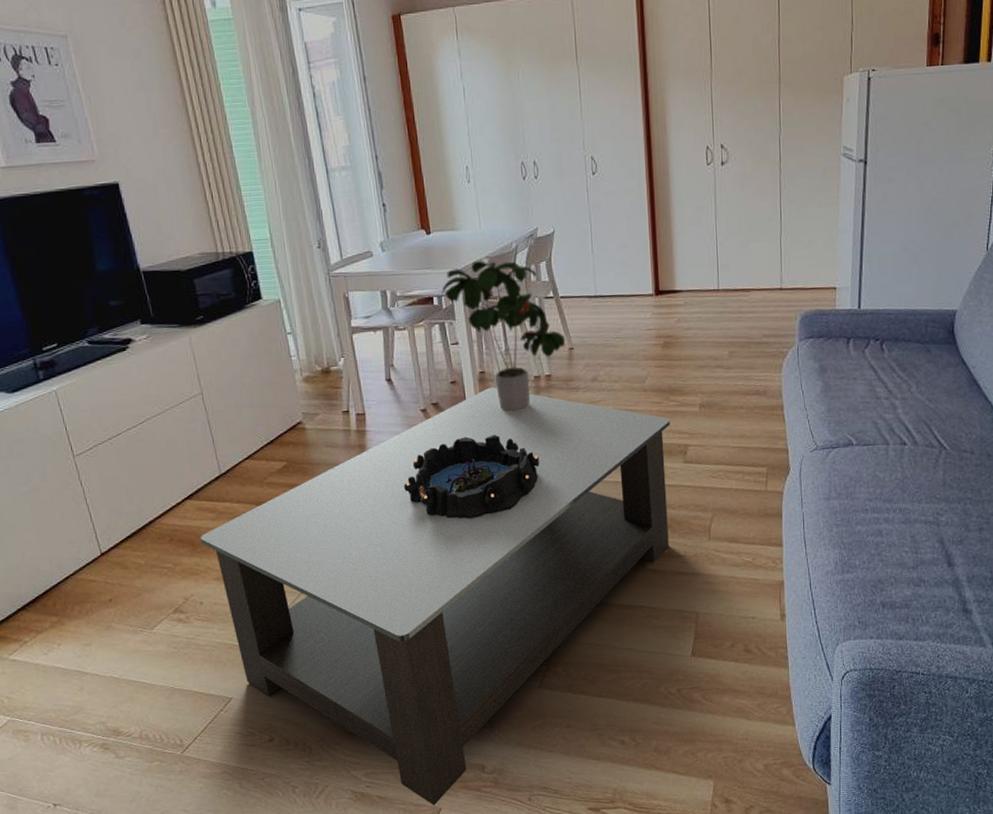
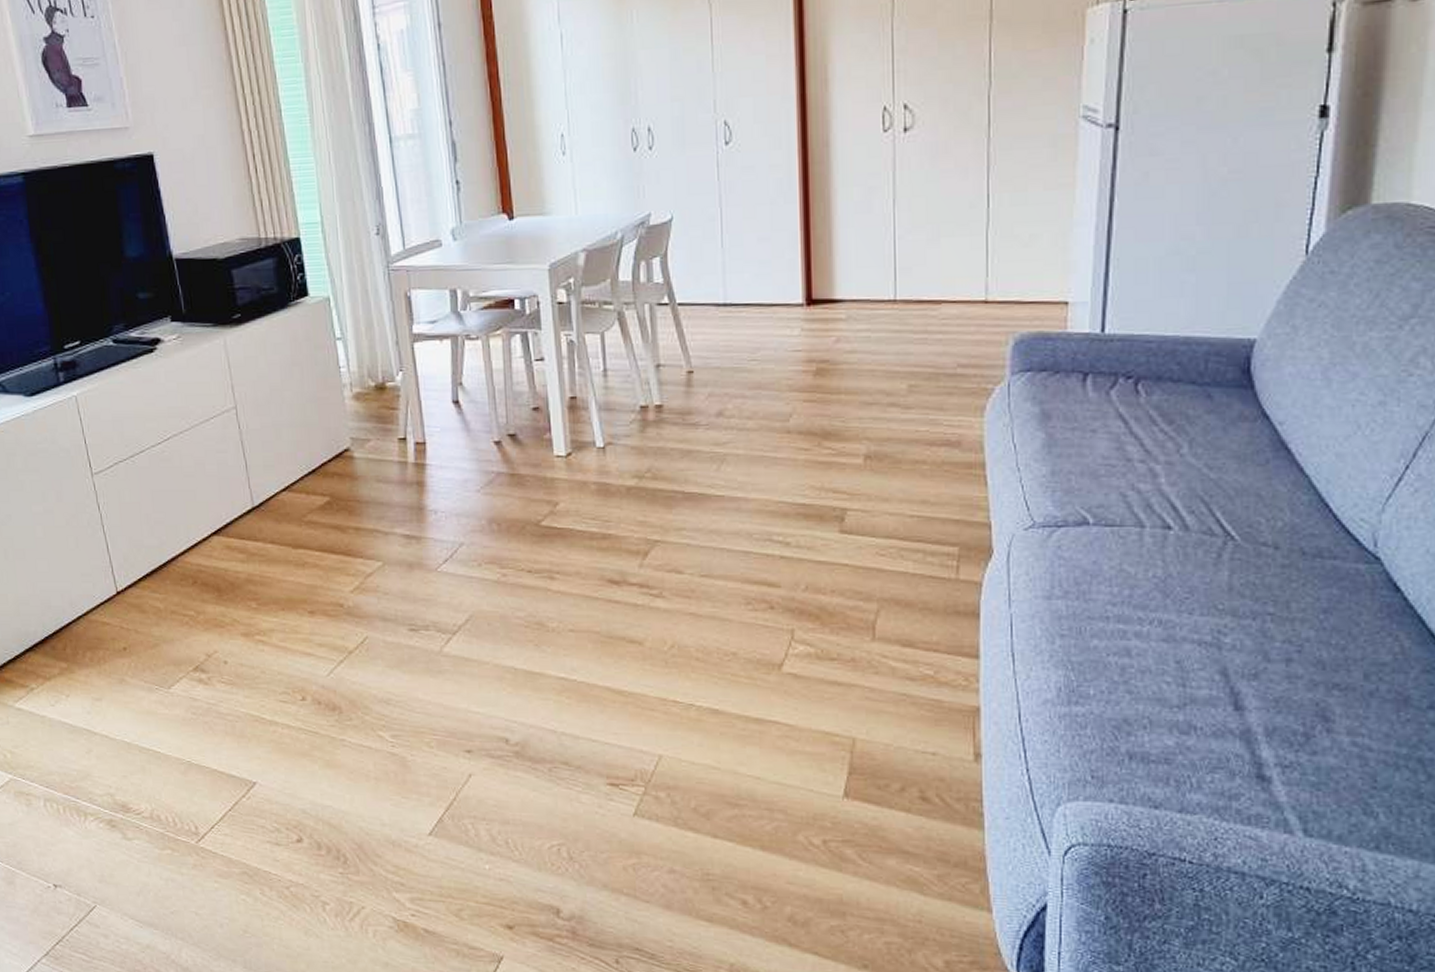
coffee table: present [200,387,670,806] -> none [227,417,822,952]
decorative bowl: present [403,434,539,520] -> none [469,479,643,586]
potted plant: present [442,261,566,413] -> none [525,254,683,452]

